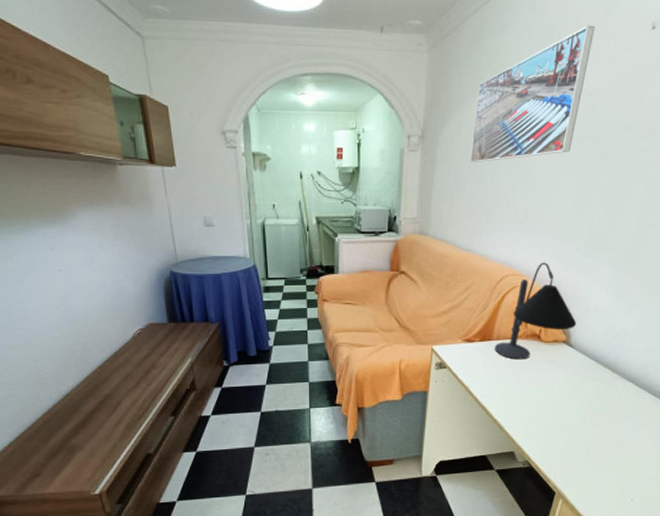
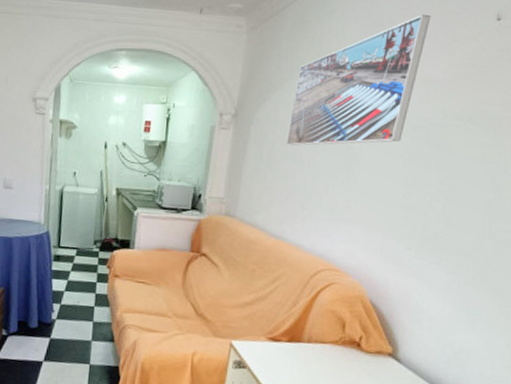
desk lamp: present [494,262,577,360] -> none [304,259,406,370]

